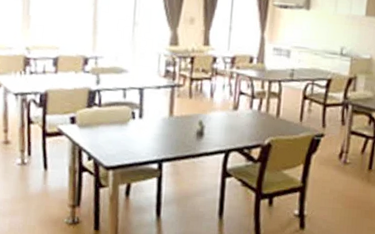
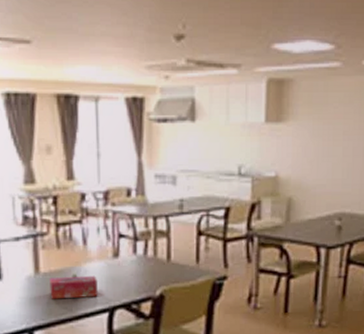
tissue box: none [179,121,219,140] -> present [49,275,98,299]

